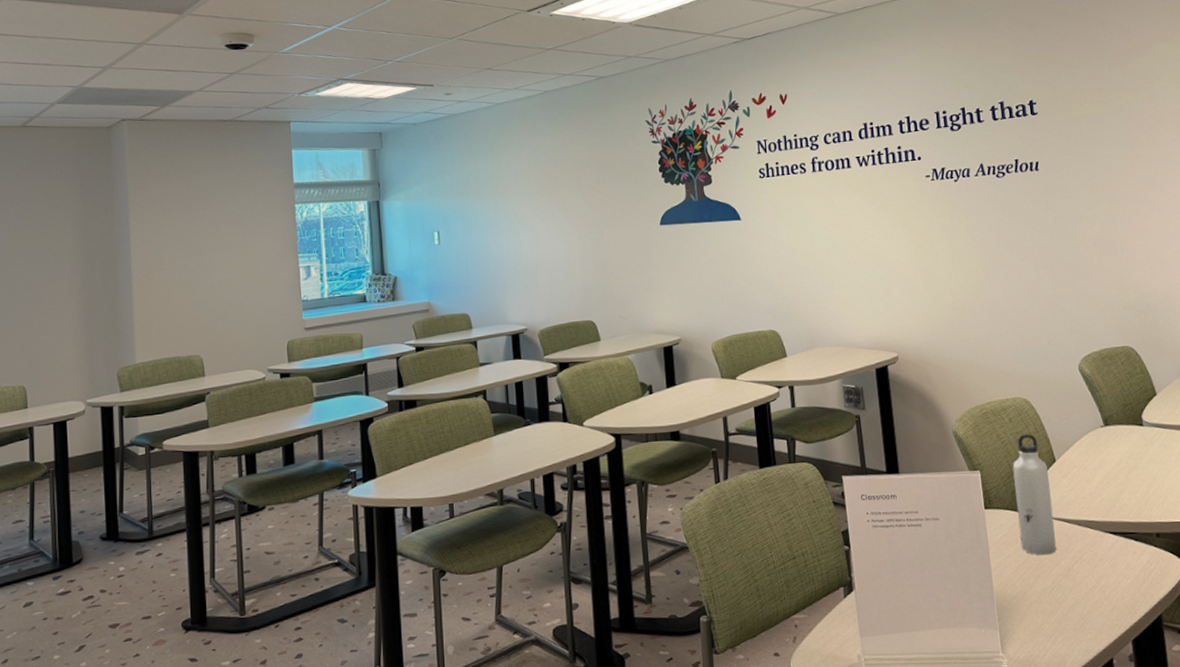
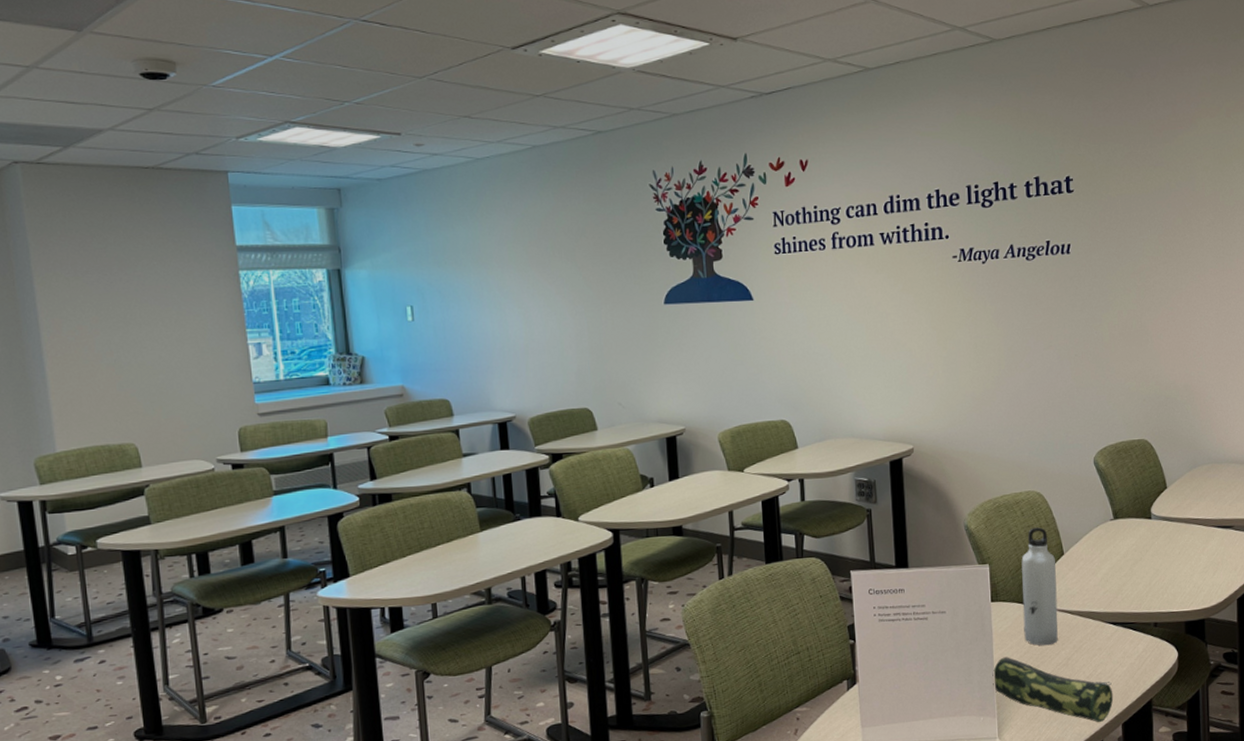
pencil case: none [991,566,1121,639] -> present [992,657,1114,723]

